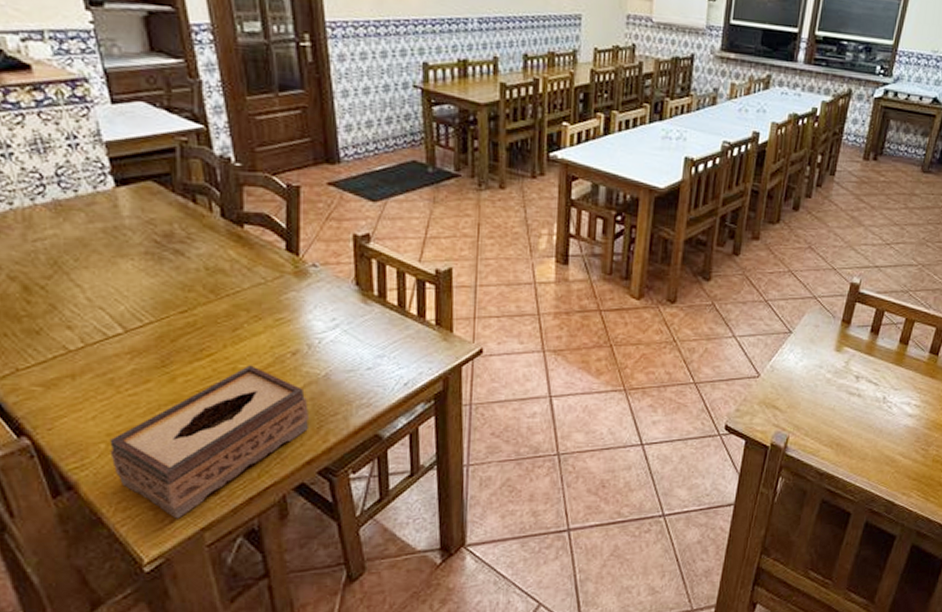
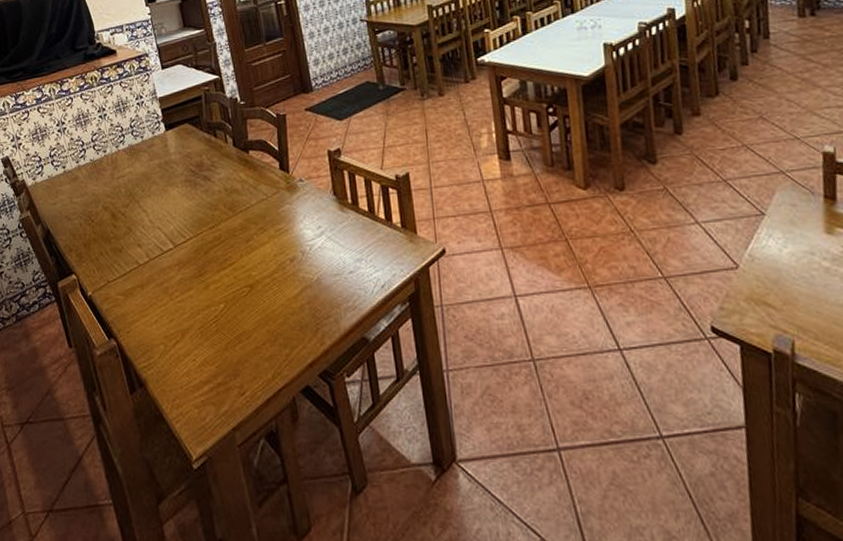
tissue box: present [110,365,310,519] -> none [166,272,309,418]

